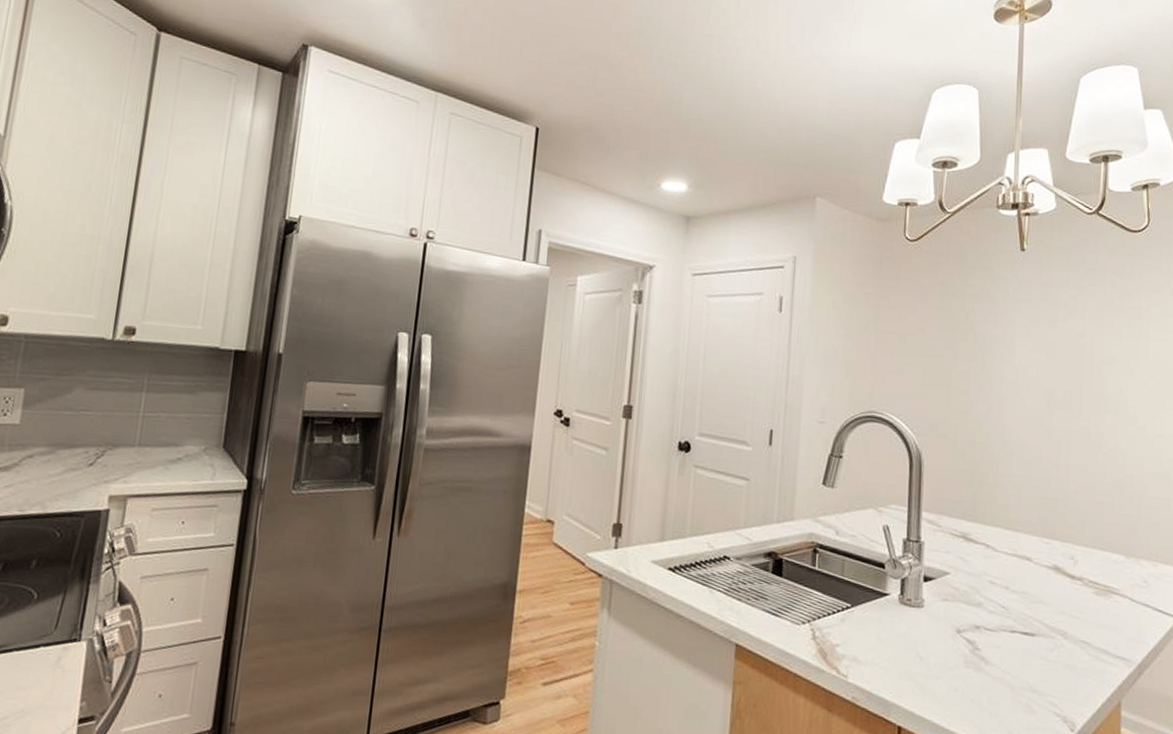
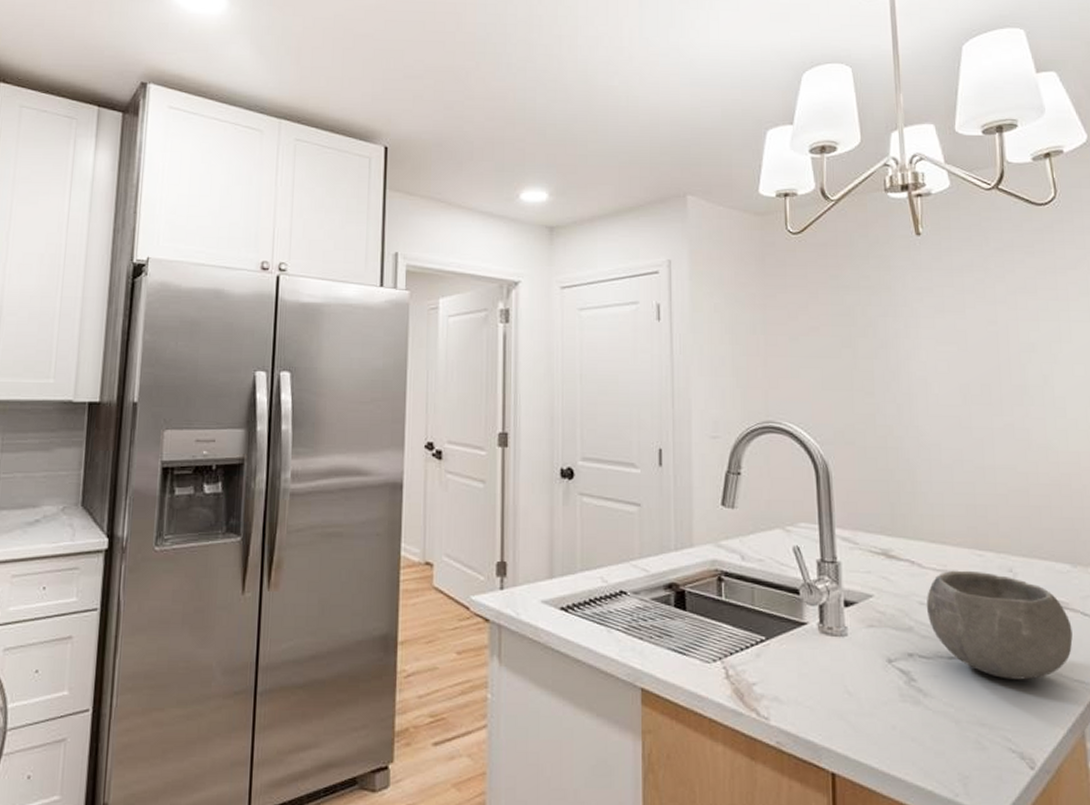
bowl: none [995,554,1120,654] -> present [926,570,1073,680]

